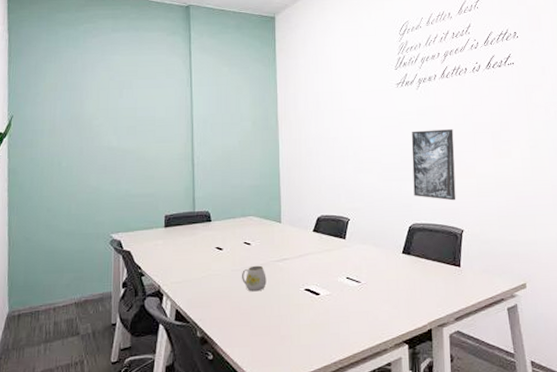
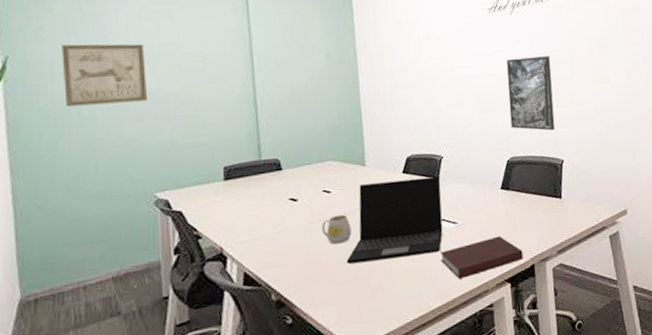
wall art: none [50,107,110,158] -> present [62,44,147,107]
laptop: none [261,237,347,310] -> present [346,176,443,264]
notebook: none [344,298,421,335] -> present [440,236,523,279]

